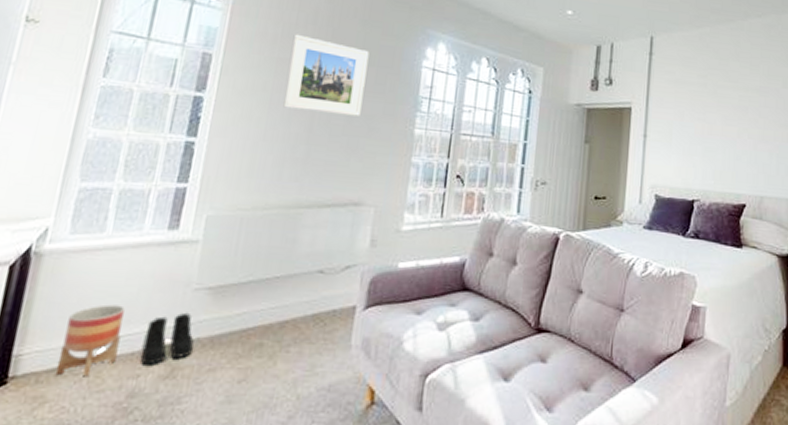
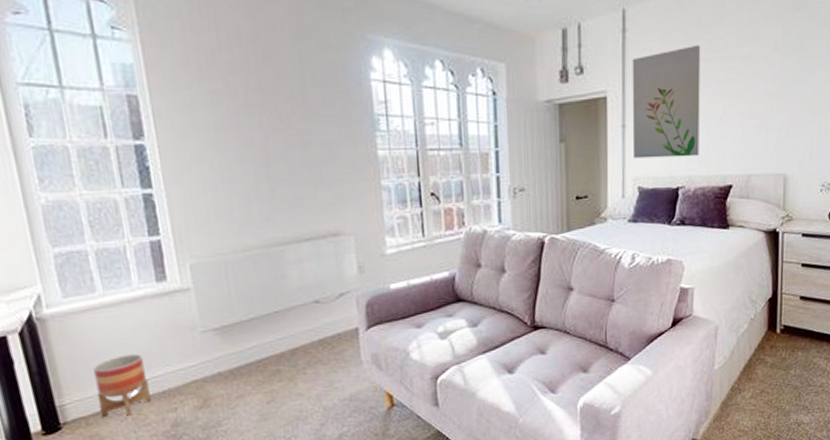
boots: present [140,312,194,365] -> none [167,352,218,400]
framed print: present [283,34,369,117] -> none [219,59,316,146]
wall art: none [652,73,718,173] -> present [632,44,701,159]

